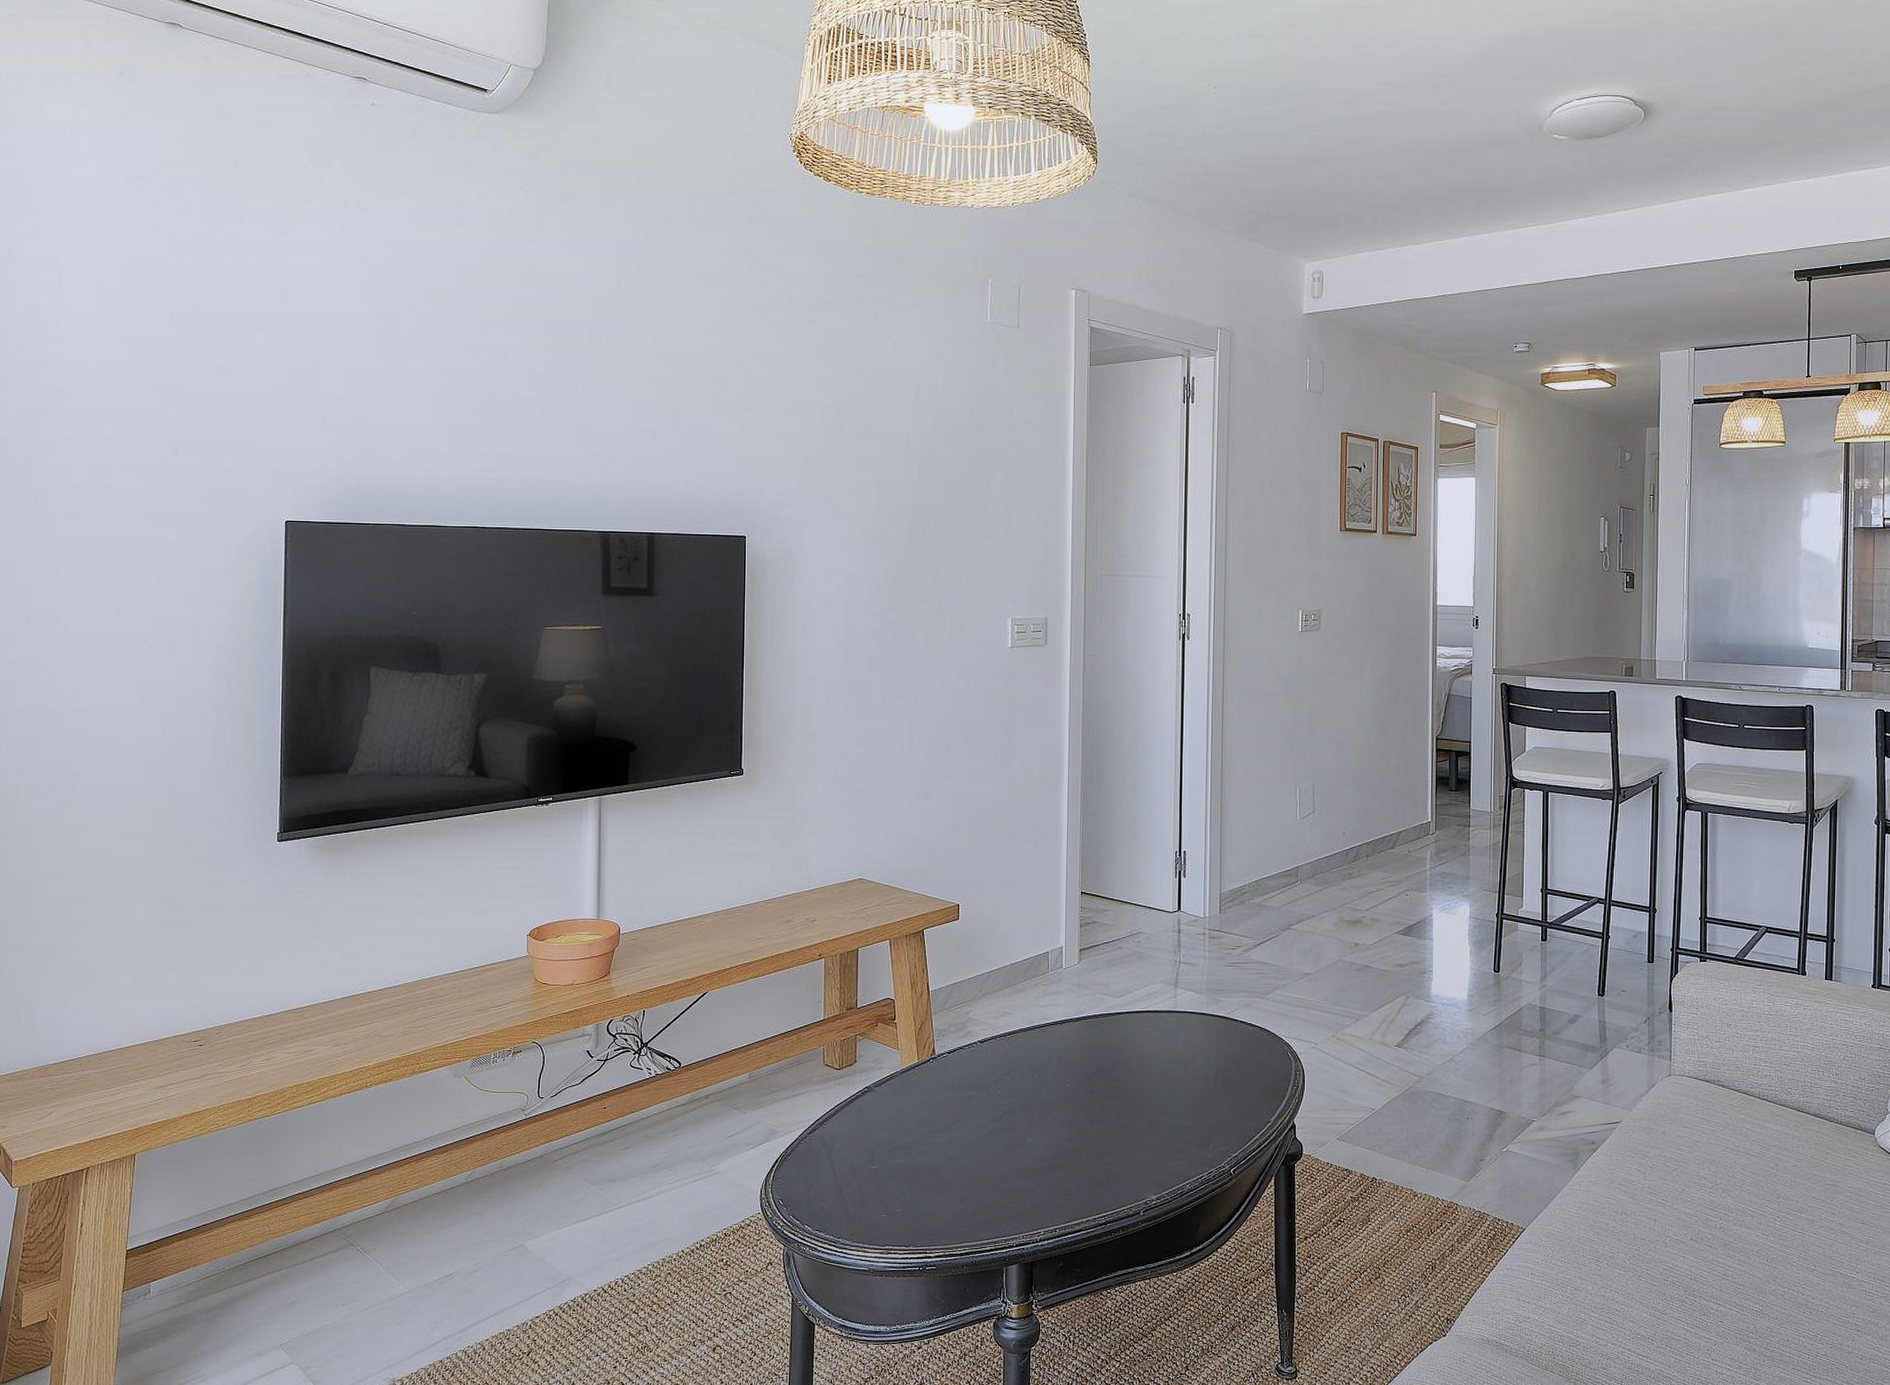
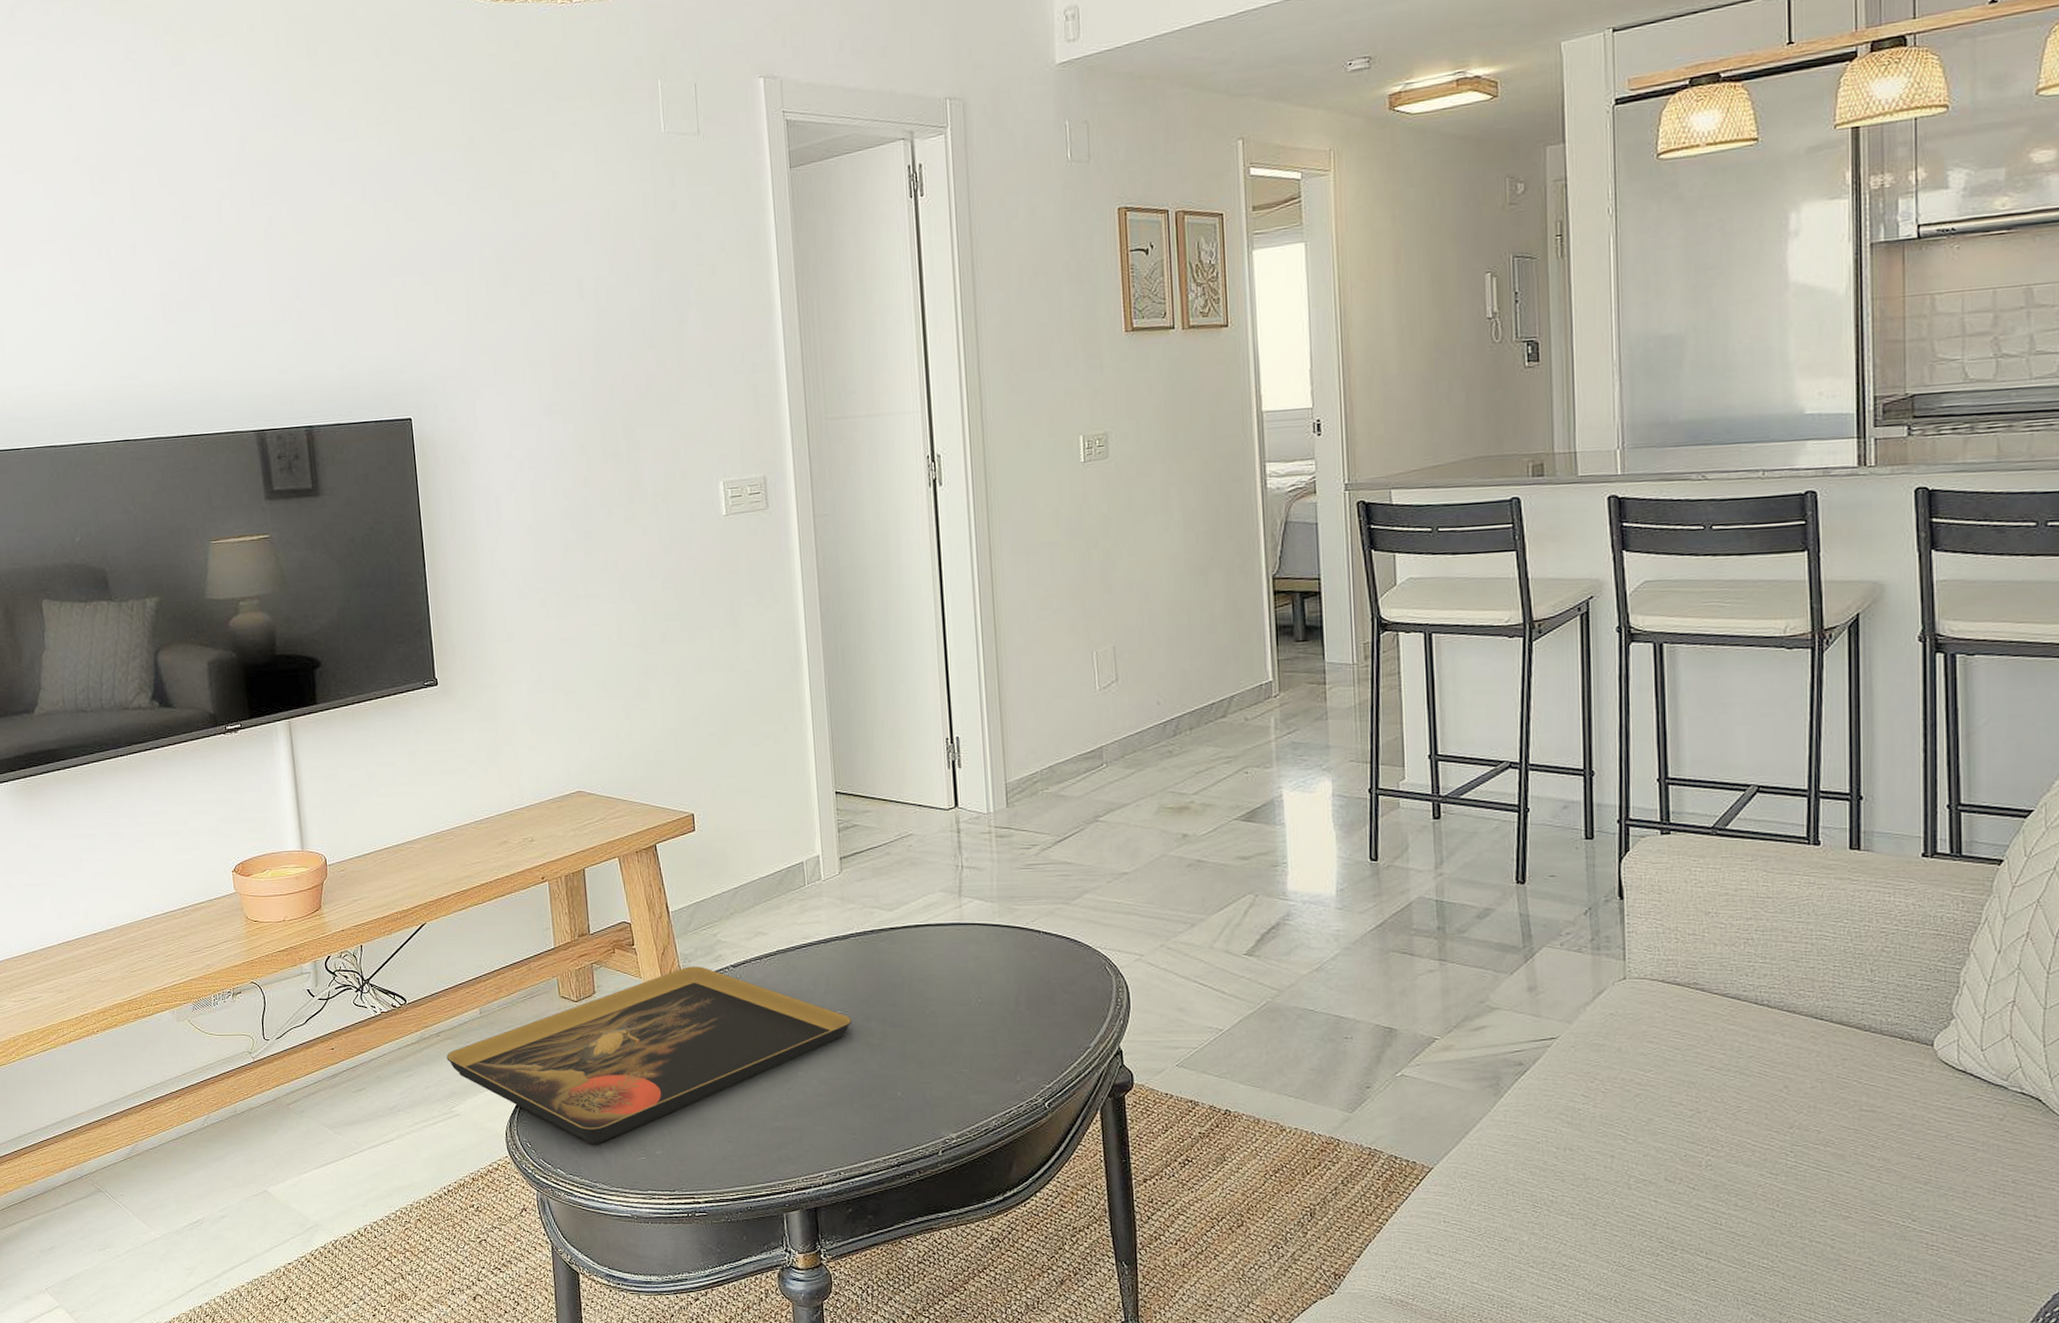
decorative tray: none [713,1041,1077,1203] -> present [446,966,852,1145]

